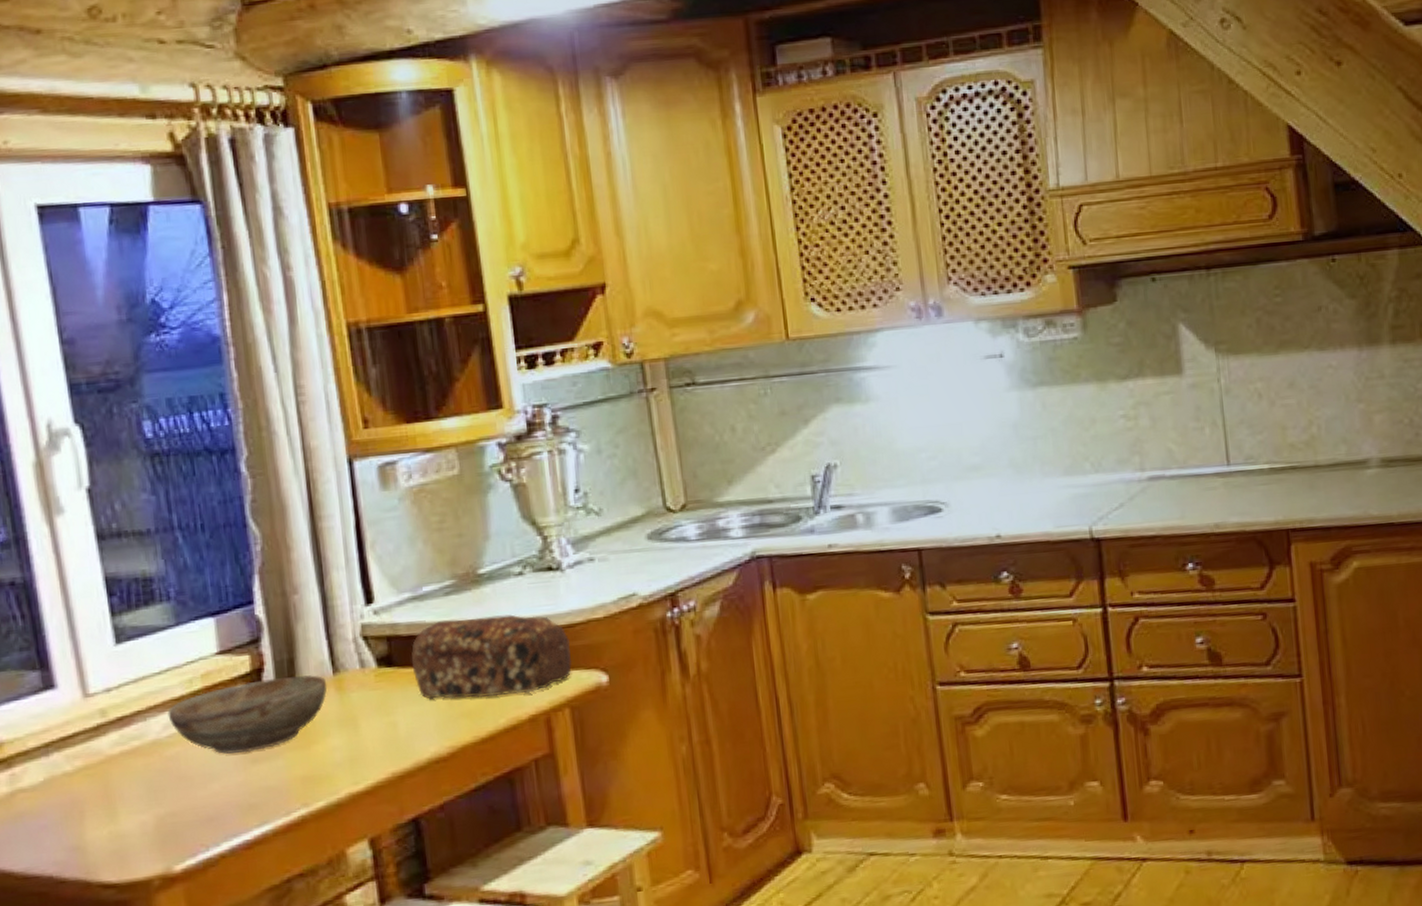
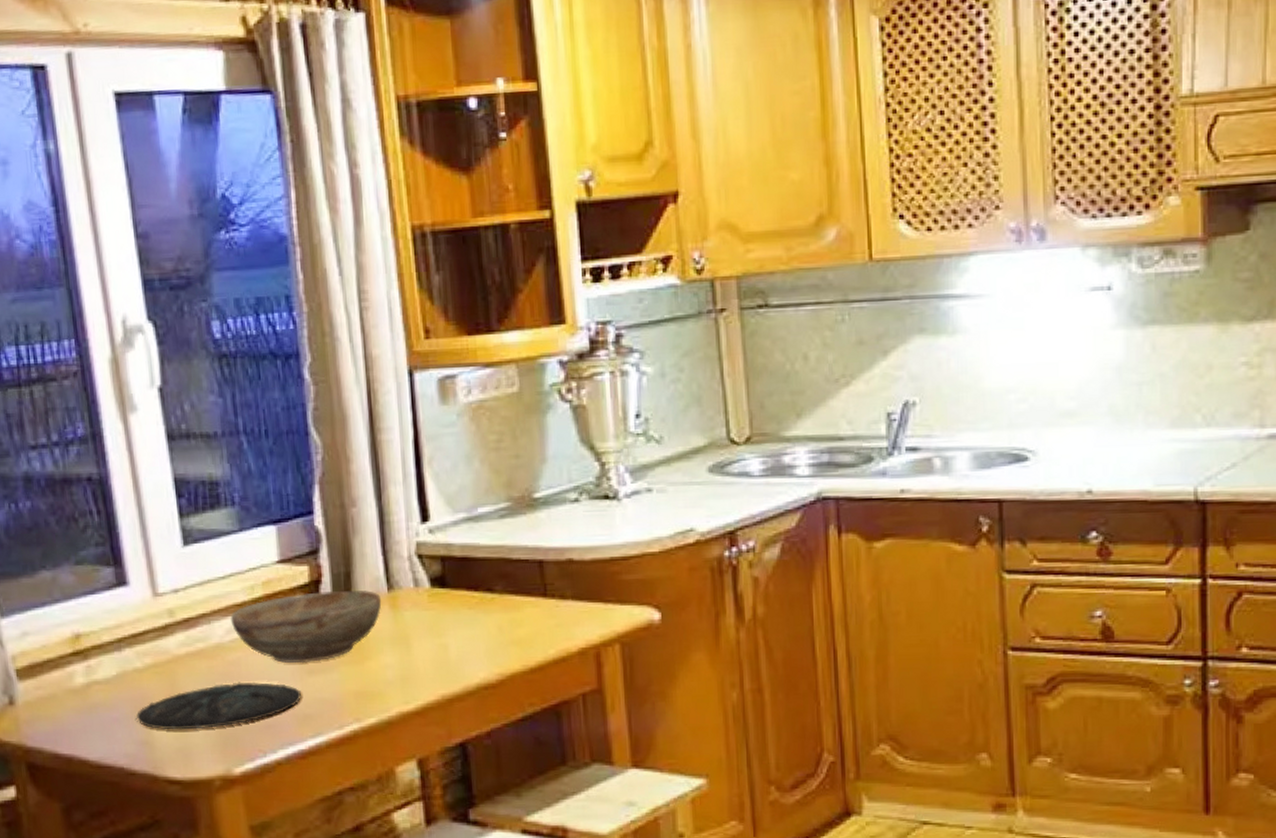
plate: none [66,775,245,834] -> present [137,682,301,730]
bread loaf: present [411,614,572,699] -> none [464,542,625,627]

